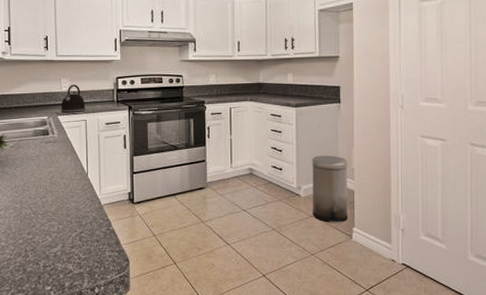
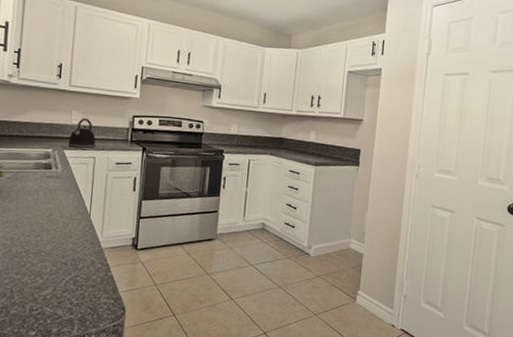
pedal bin: present [311,155,348,224] -> none [320,216,360,286]

